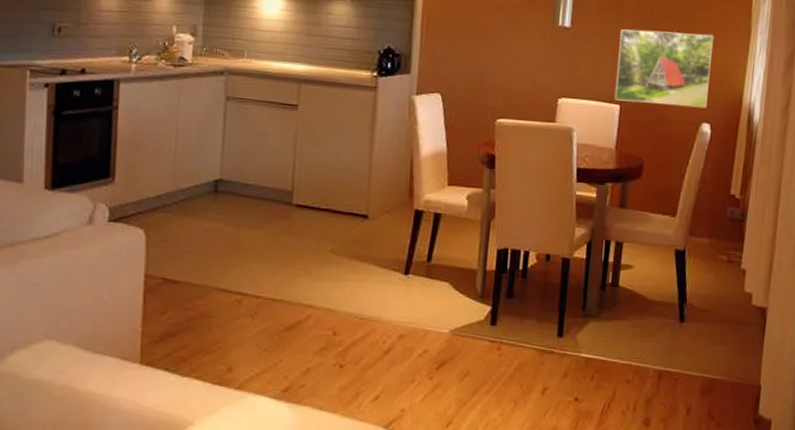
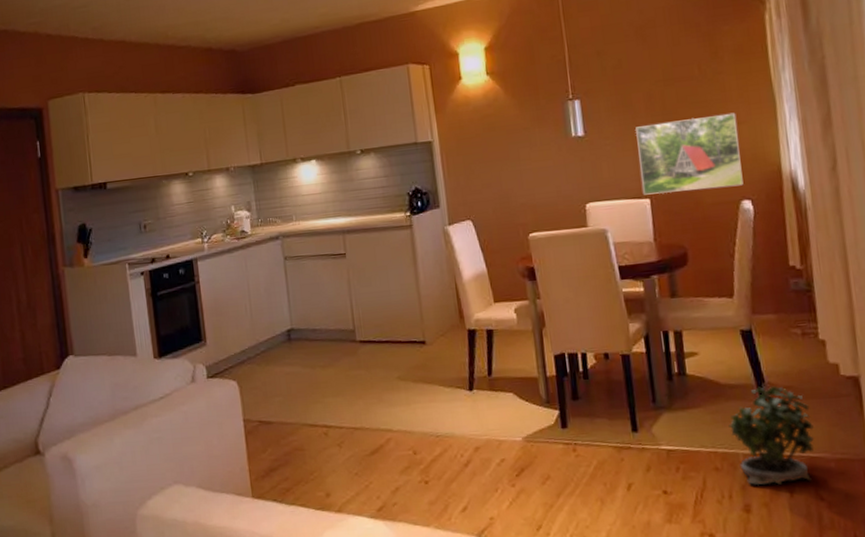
potted plant: none [646,306,720,402] -> present [729,385,815,486]

